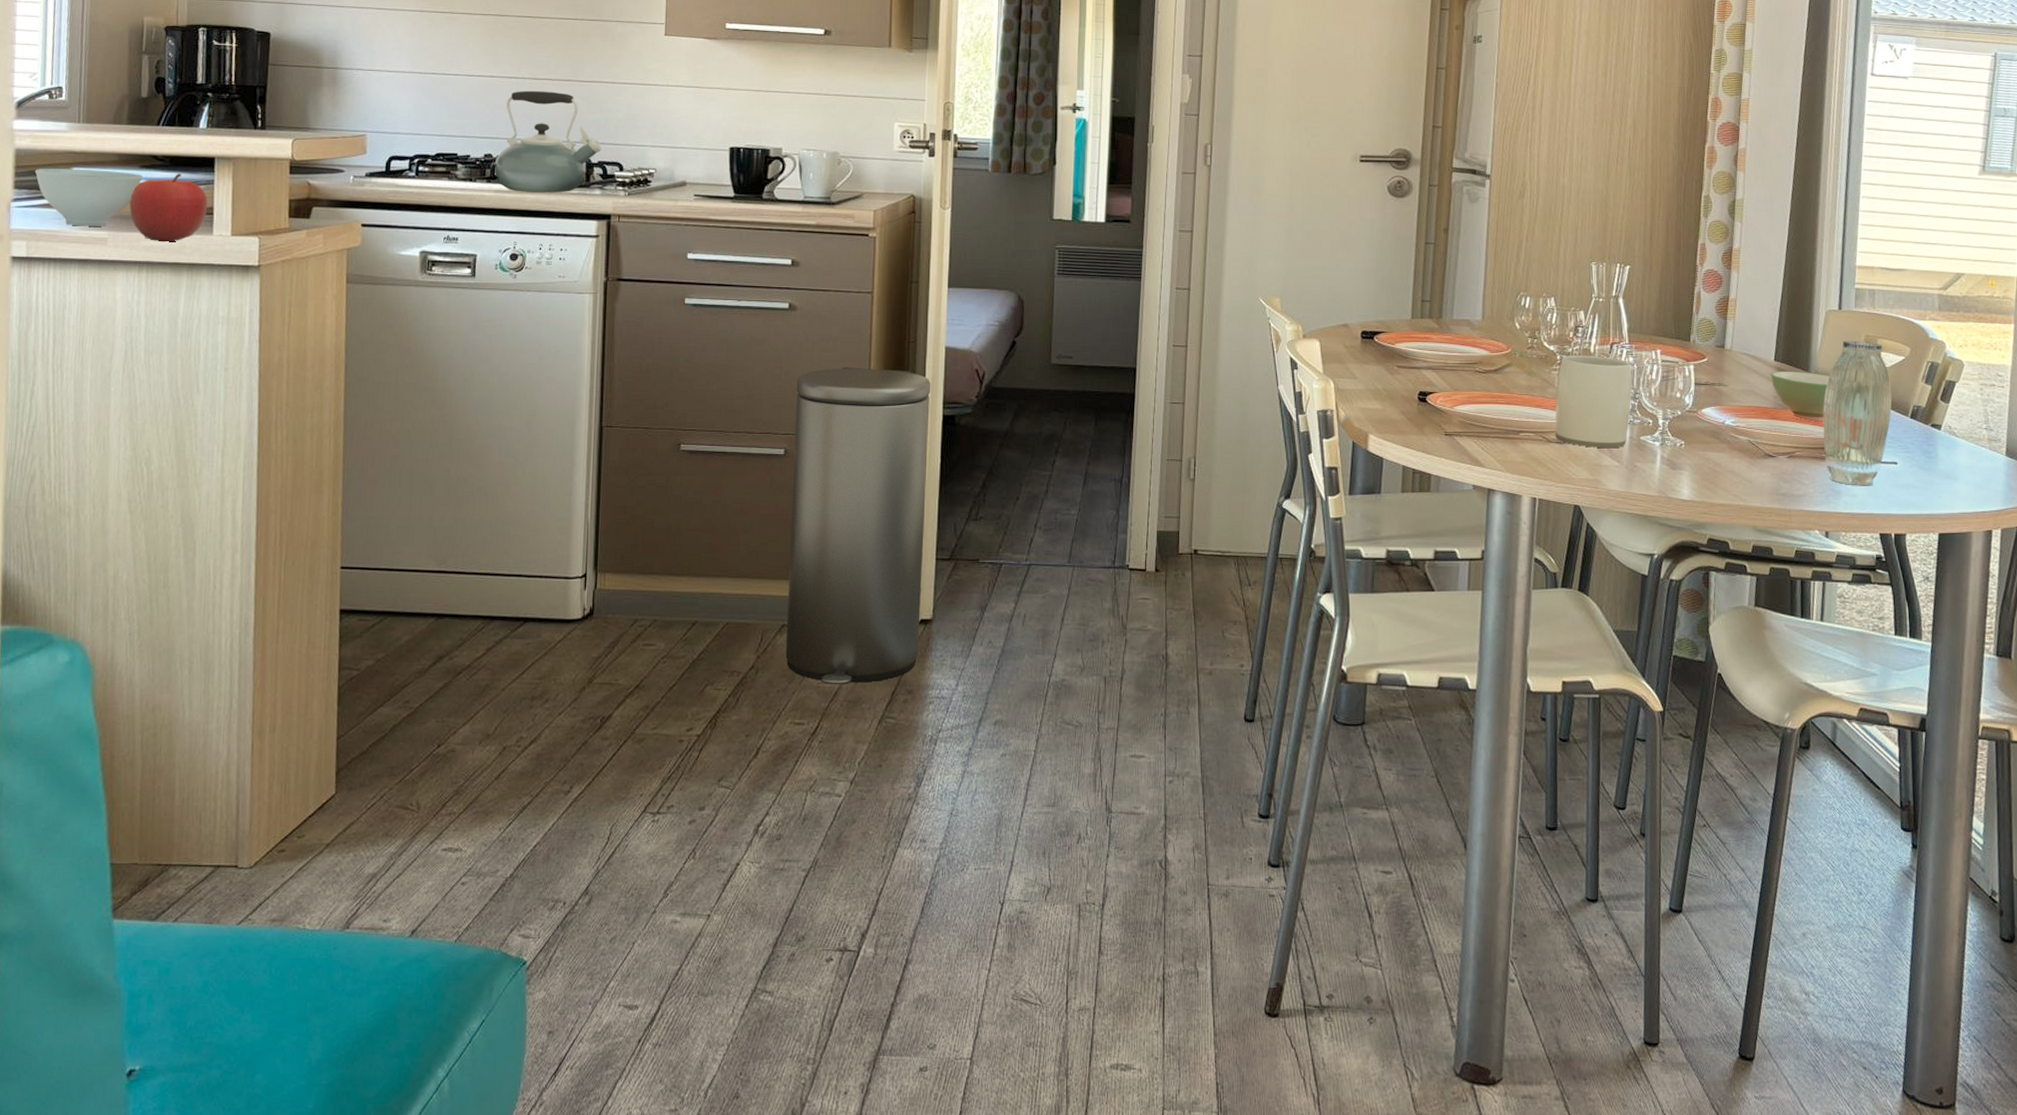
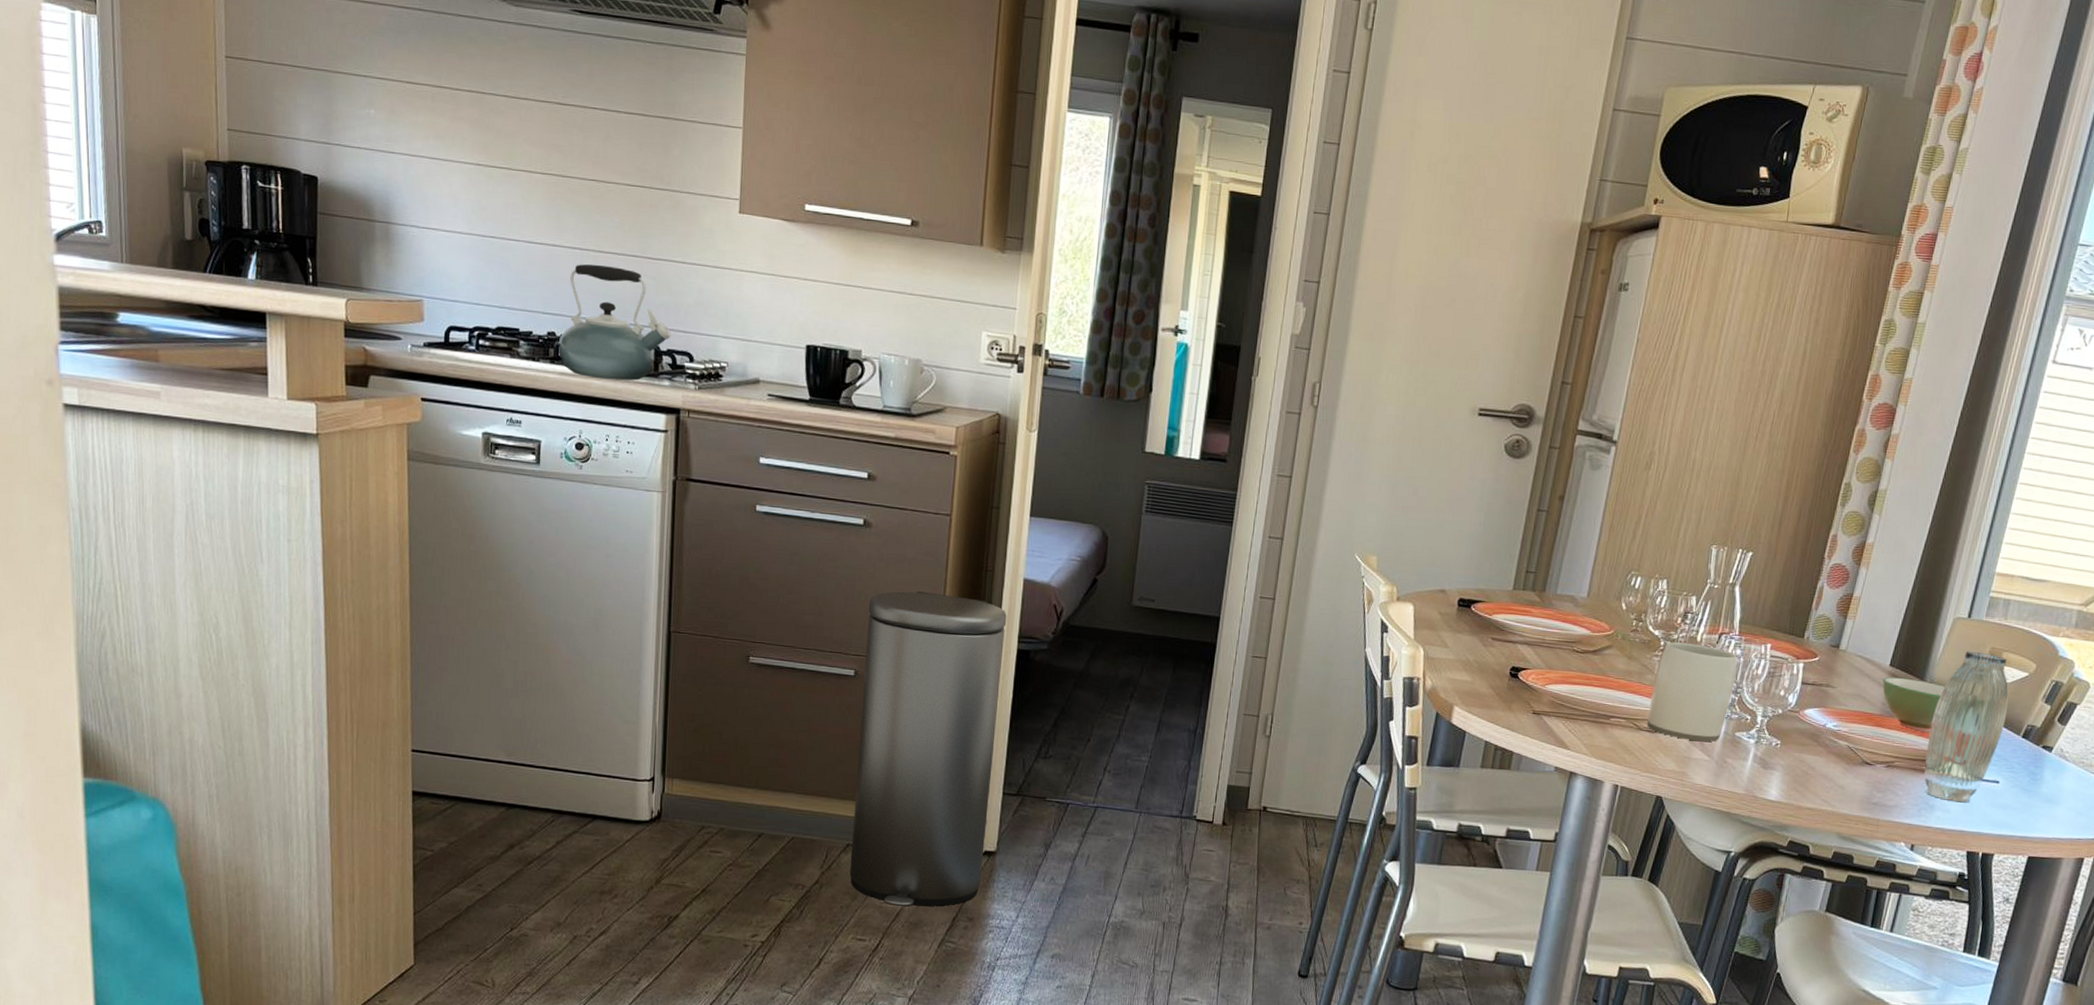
bowl: present [35,169,143,226] -> none [80,310,192,379]
fruit: present [129,173,208,242] -> none [180,327,261,402]

